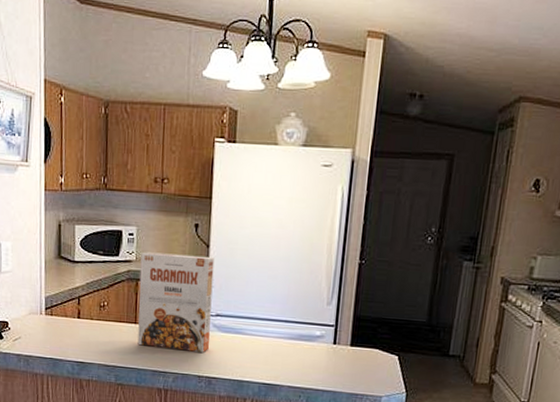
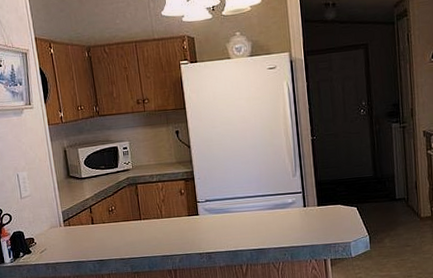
cereal box: present [138,252,215,353] -> none [136,155,204,237]

